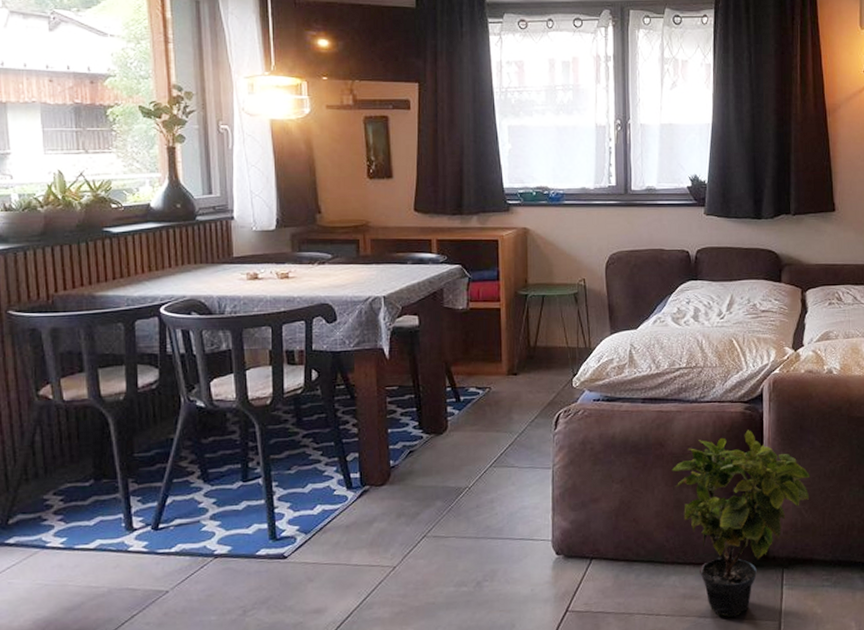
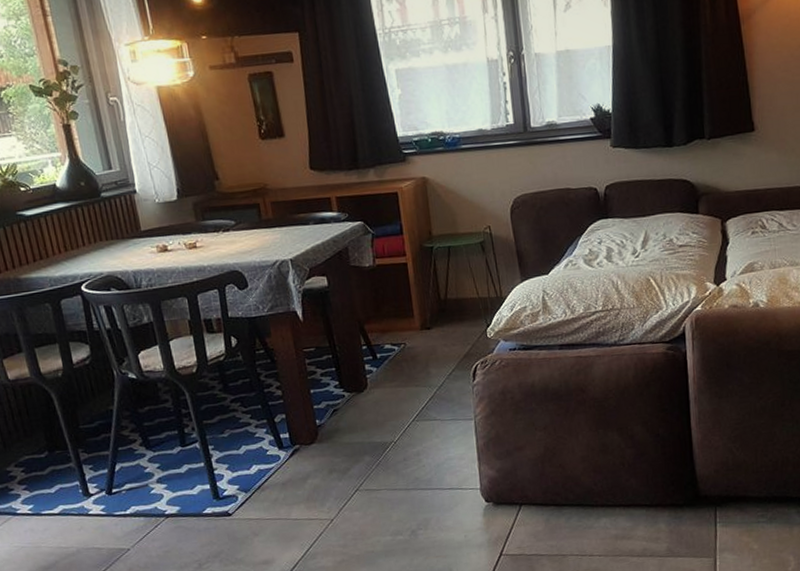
potted plant: present [671,430,811,617] -> none [594,370,740,555]

